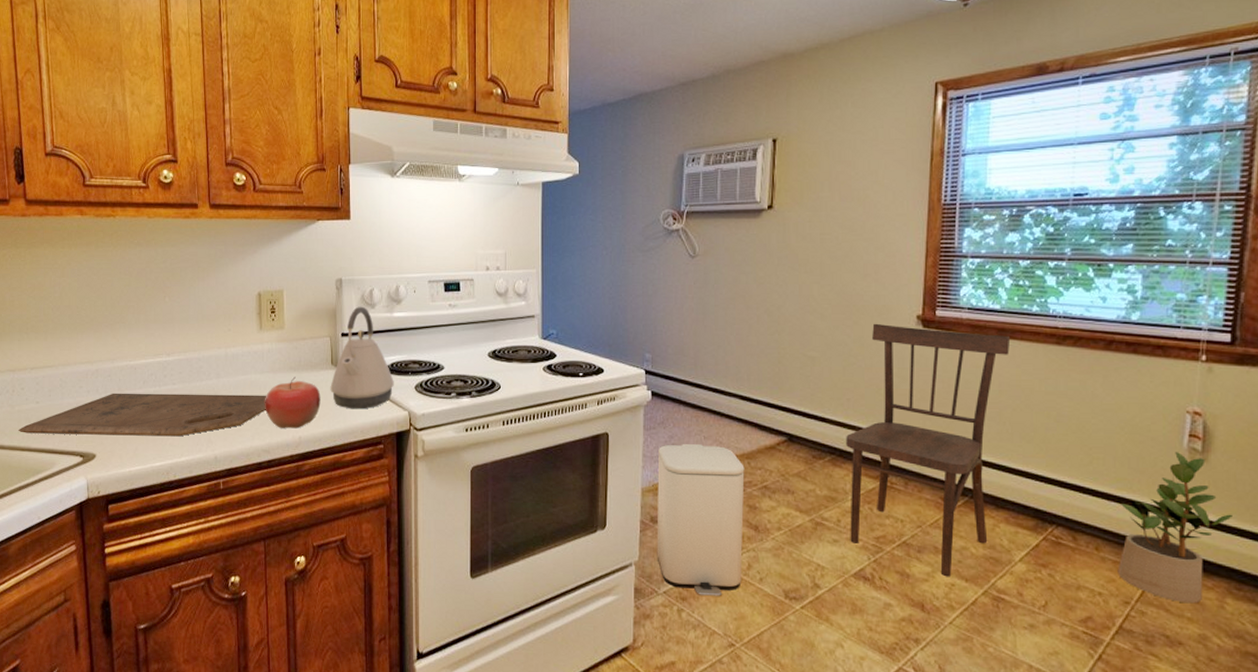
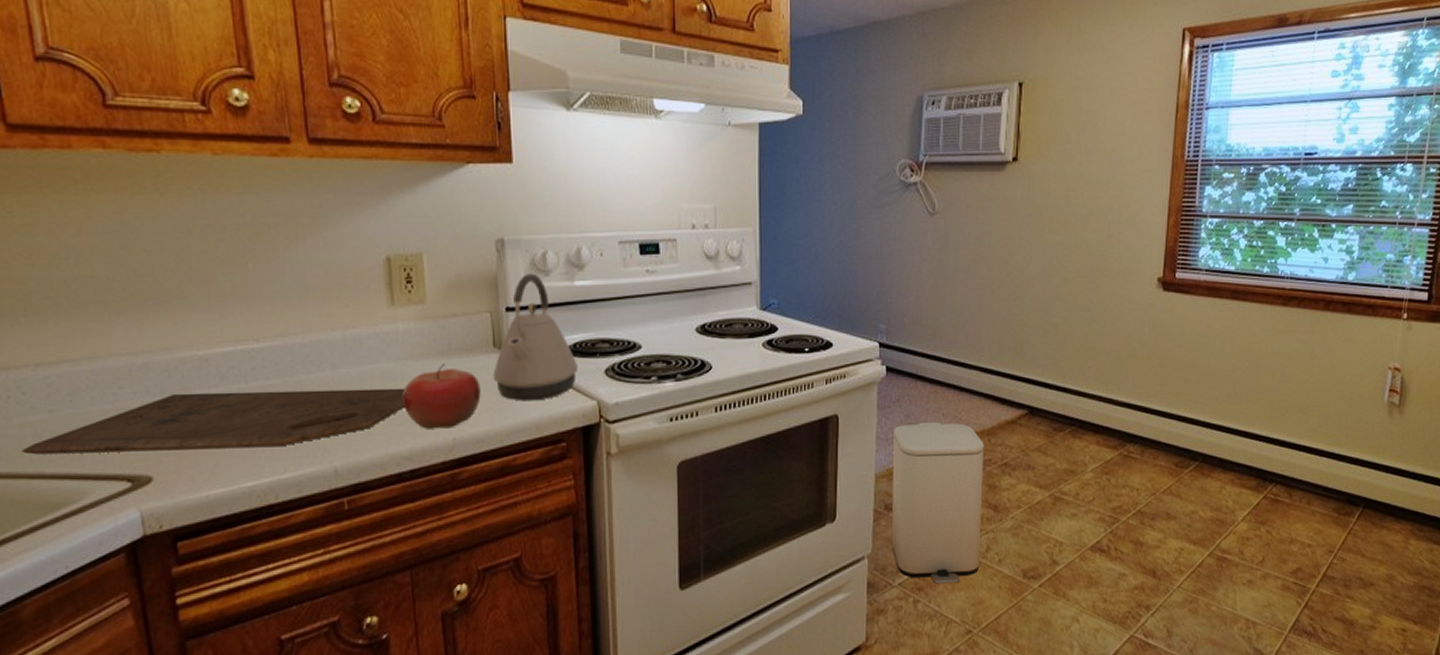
dining chair: present [846,323,1011,577] -> none [1086,286,1243,542]
potted plant: present [1118,452,1232,604] -> none [1325,407,1419,547]

